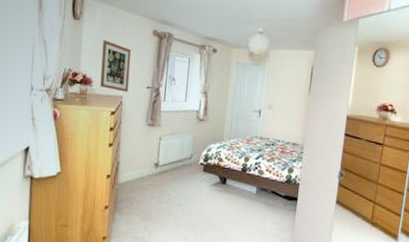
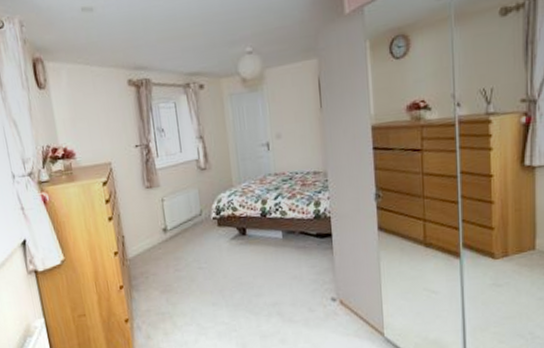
wall art: present [100,40,132,92] -> none [76,104,116,158]

